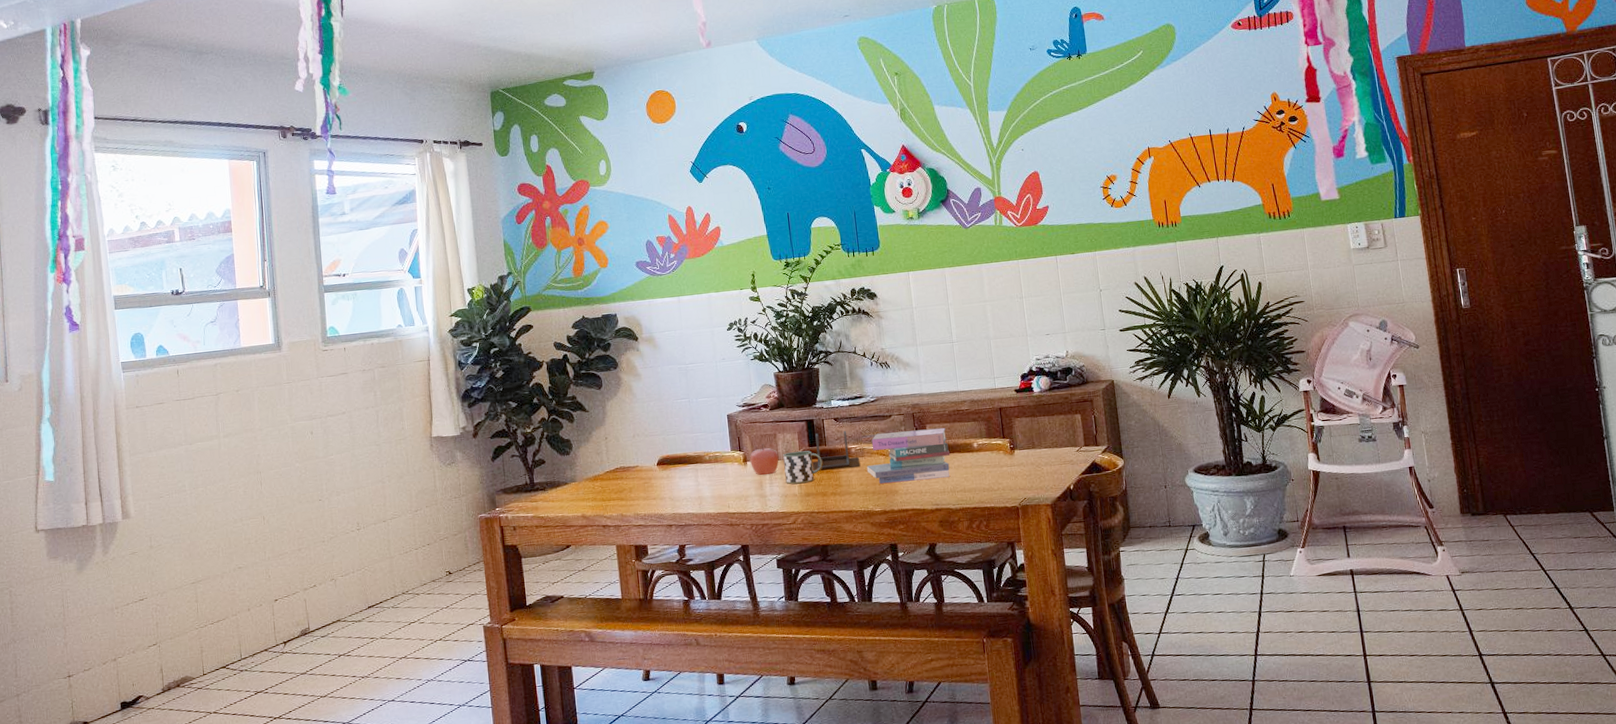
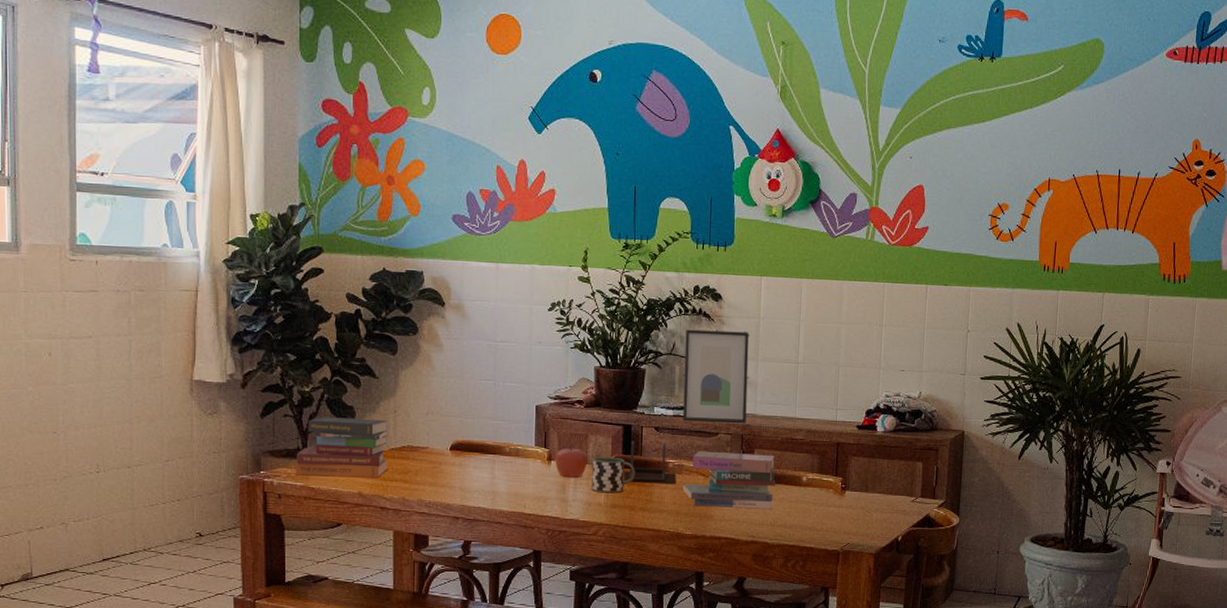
books: none [525,447,605,508] -> present [295,417,388,478]
picture frame: none [849,321,915,409] -> present [682,329,750,424]

